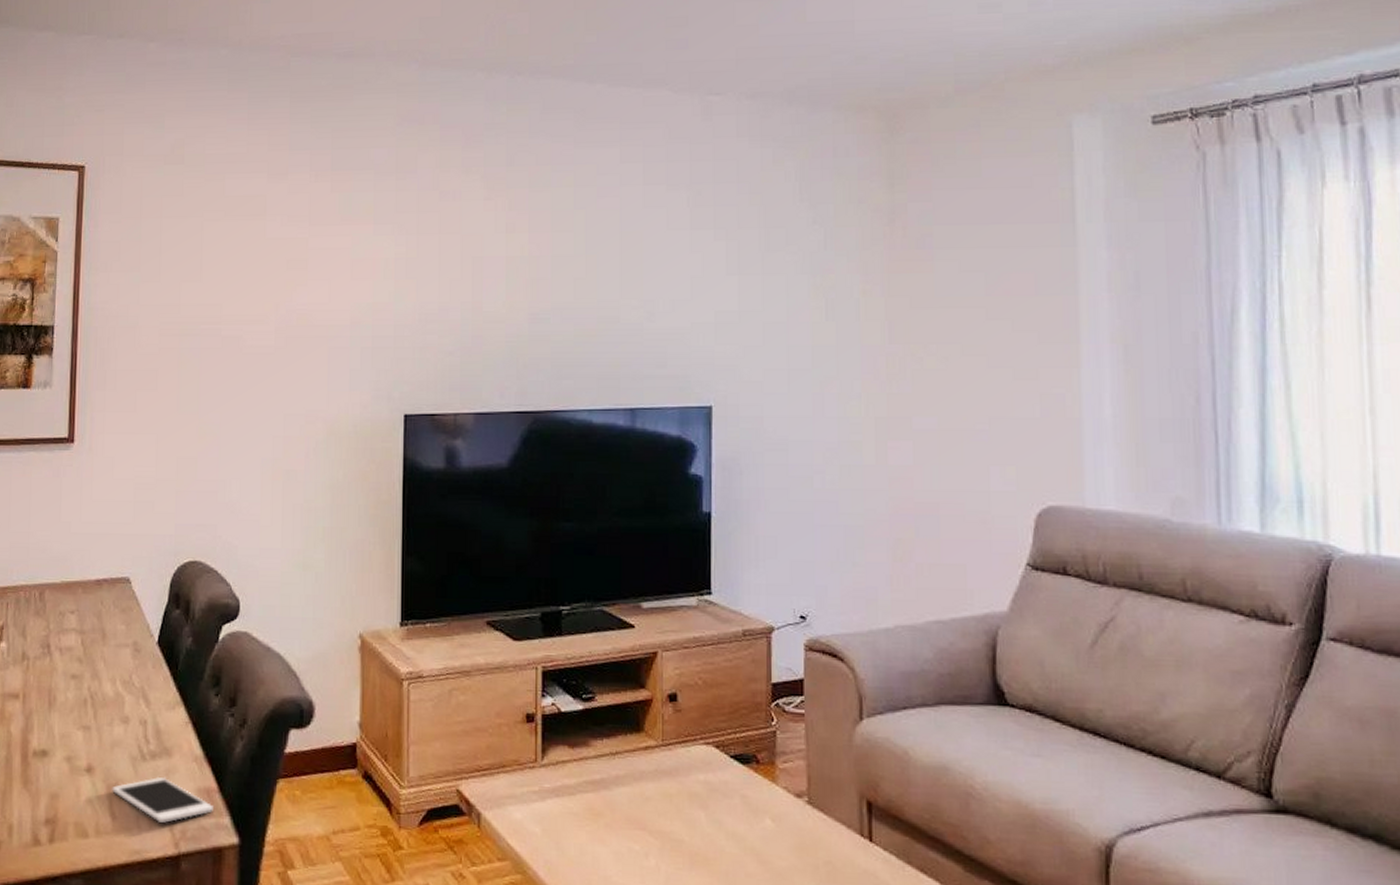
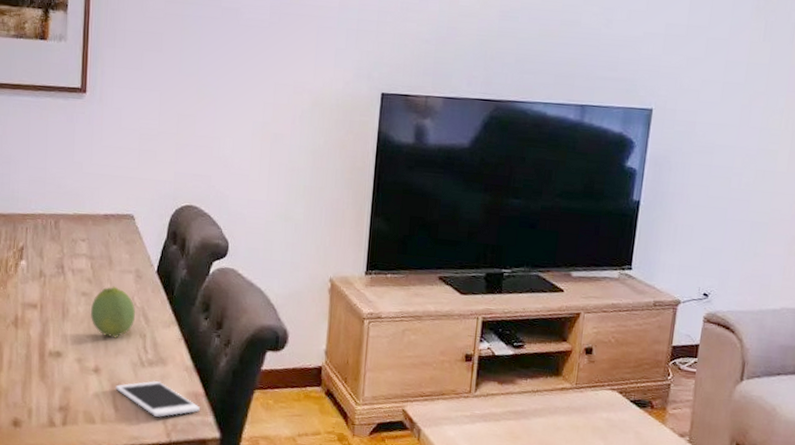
fruit: none [82,664,135,728] -> present [91,286,136,339]

